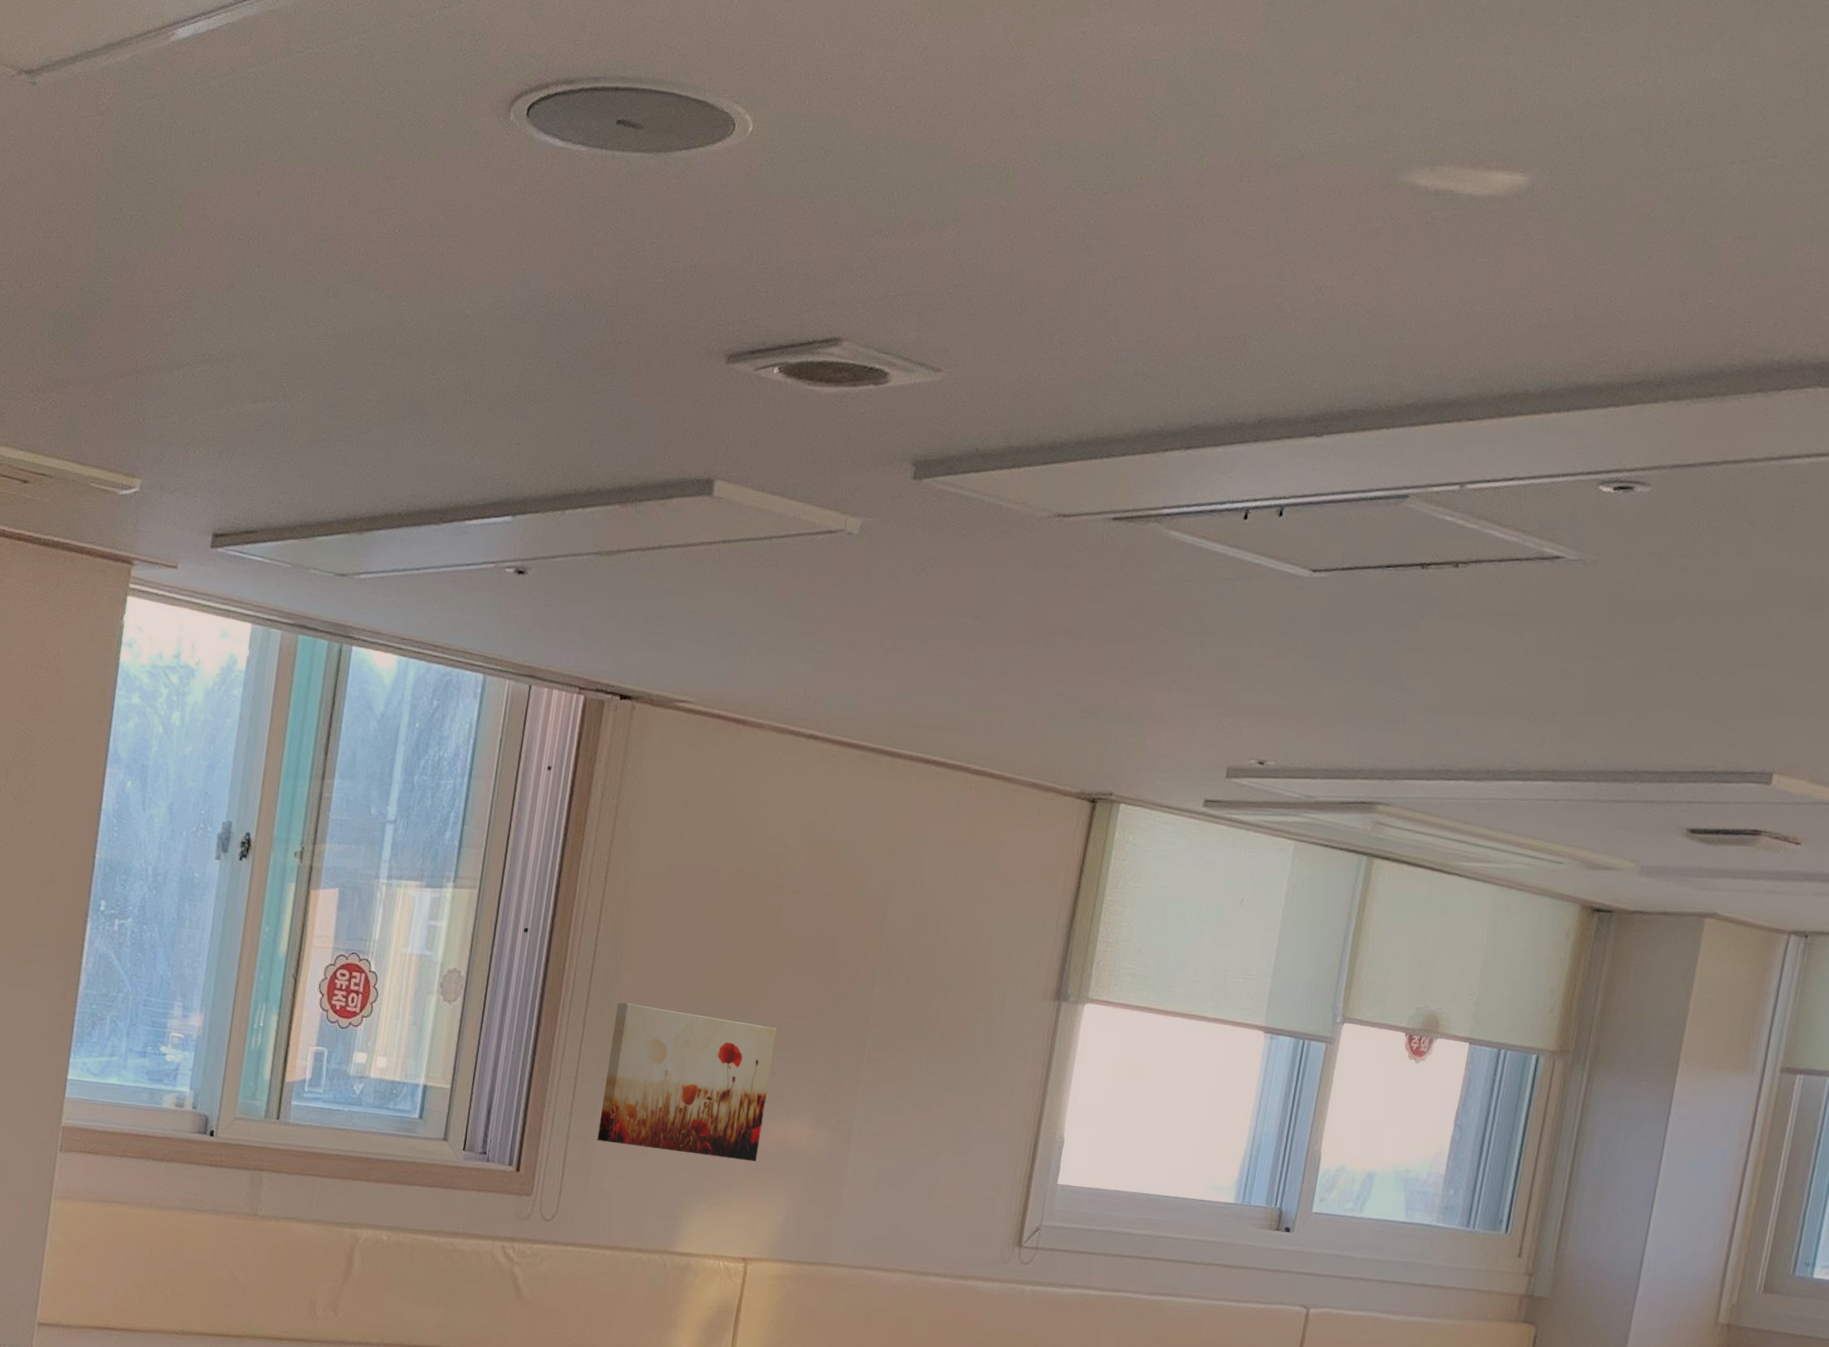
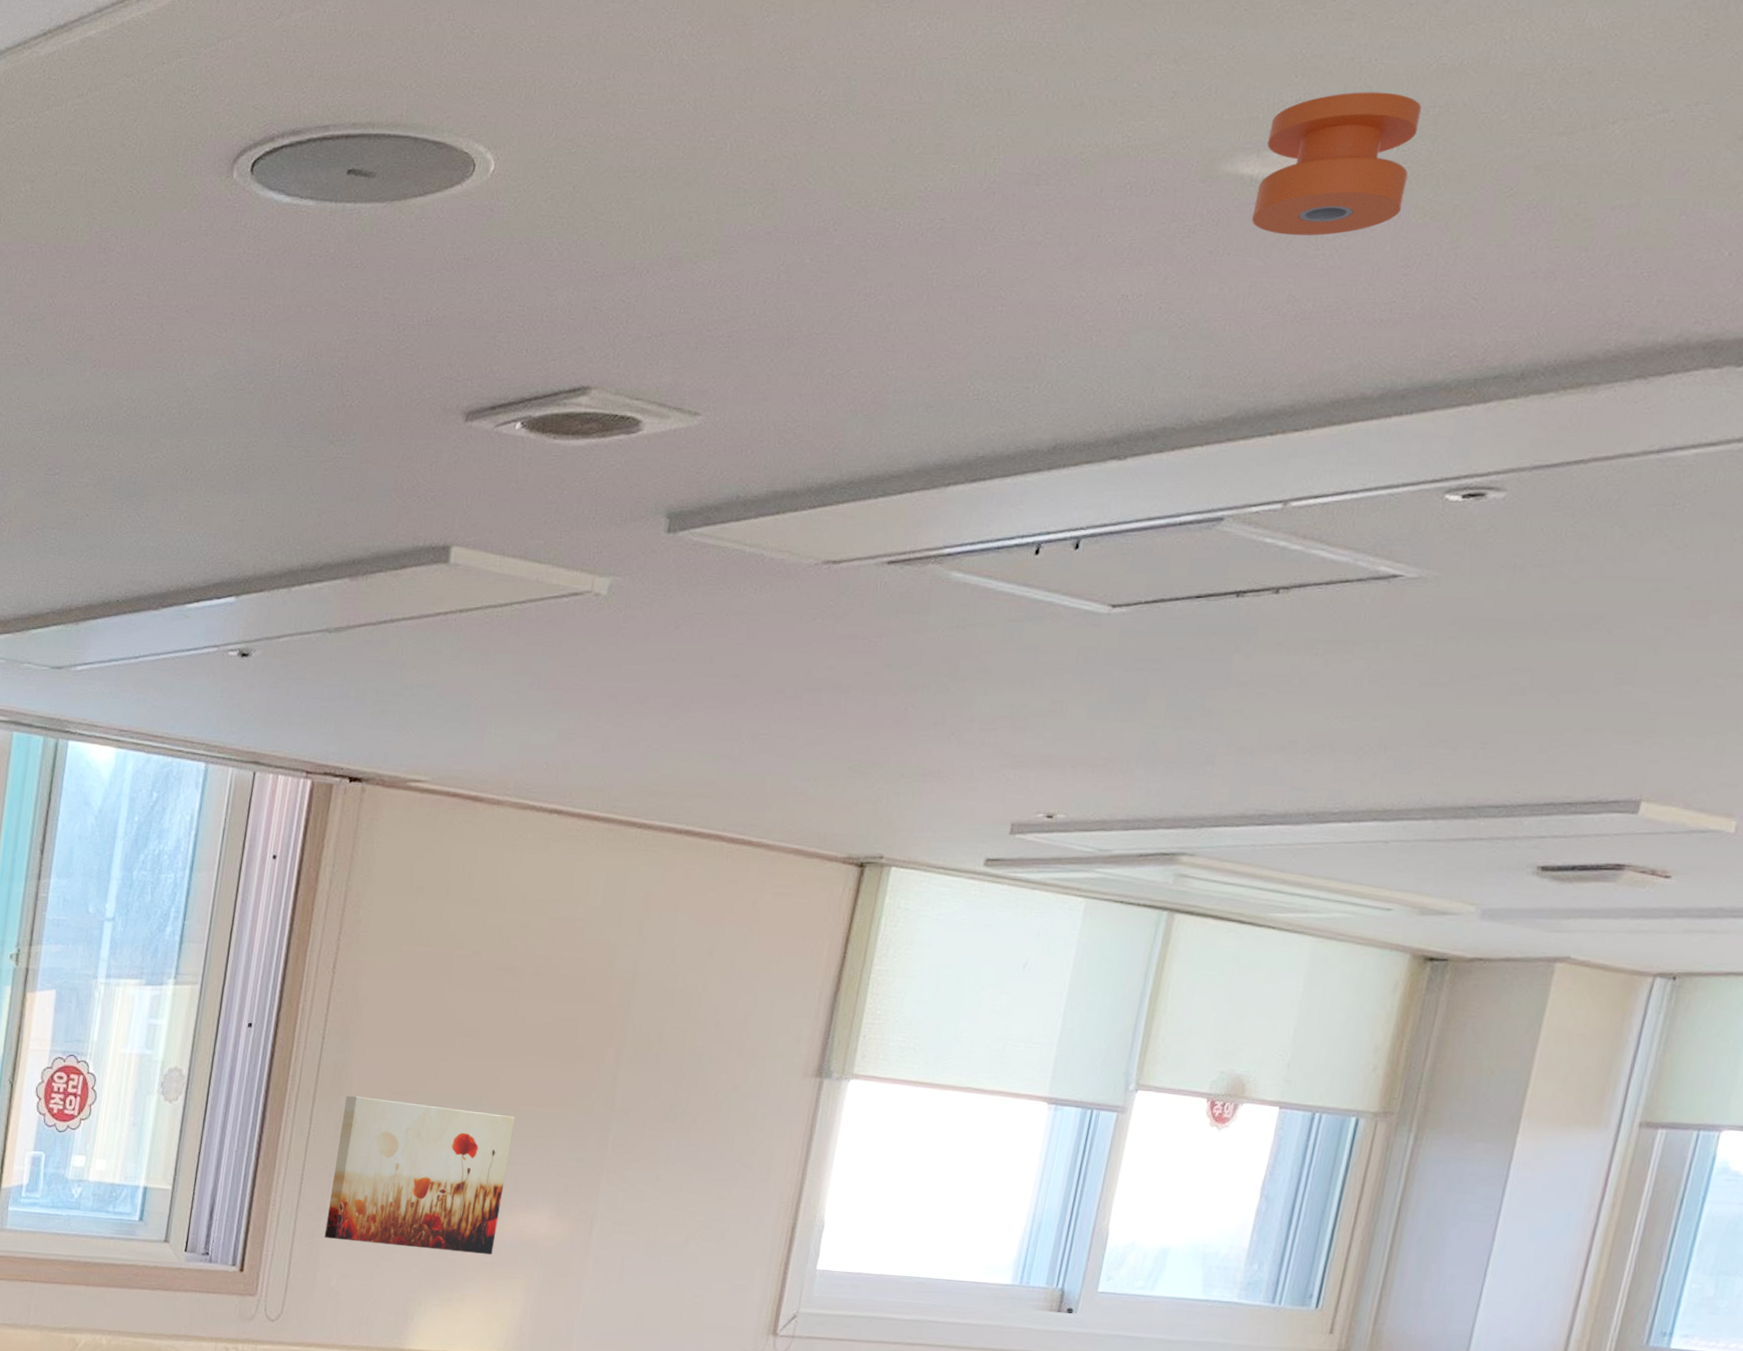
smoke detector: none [1427,118,1571,245] -> present [1252,92,1422,236]

